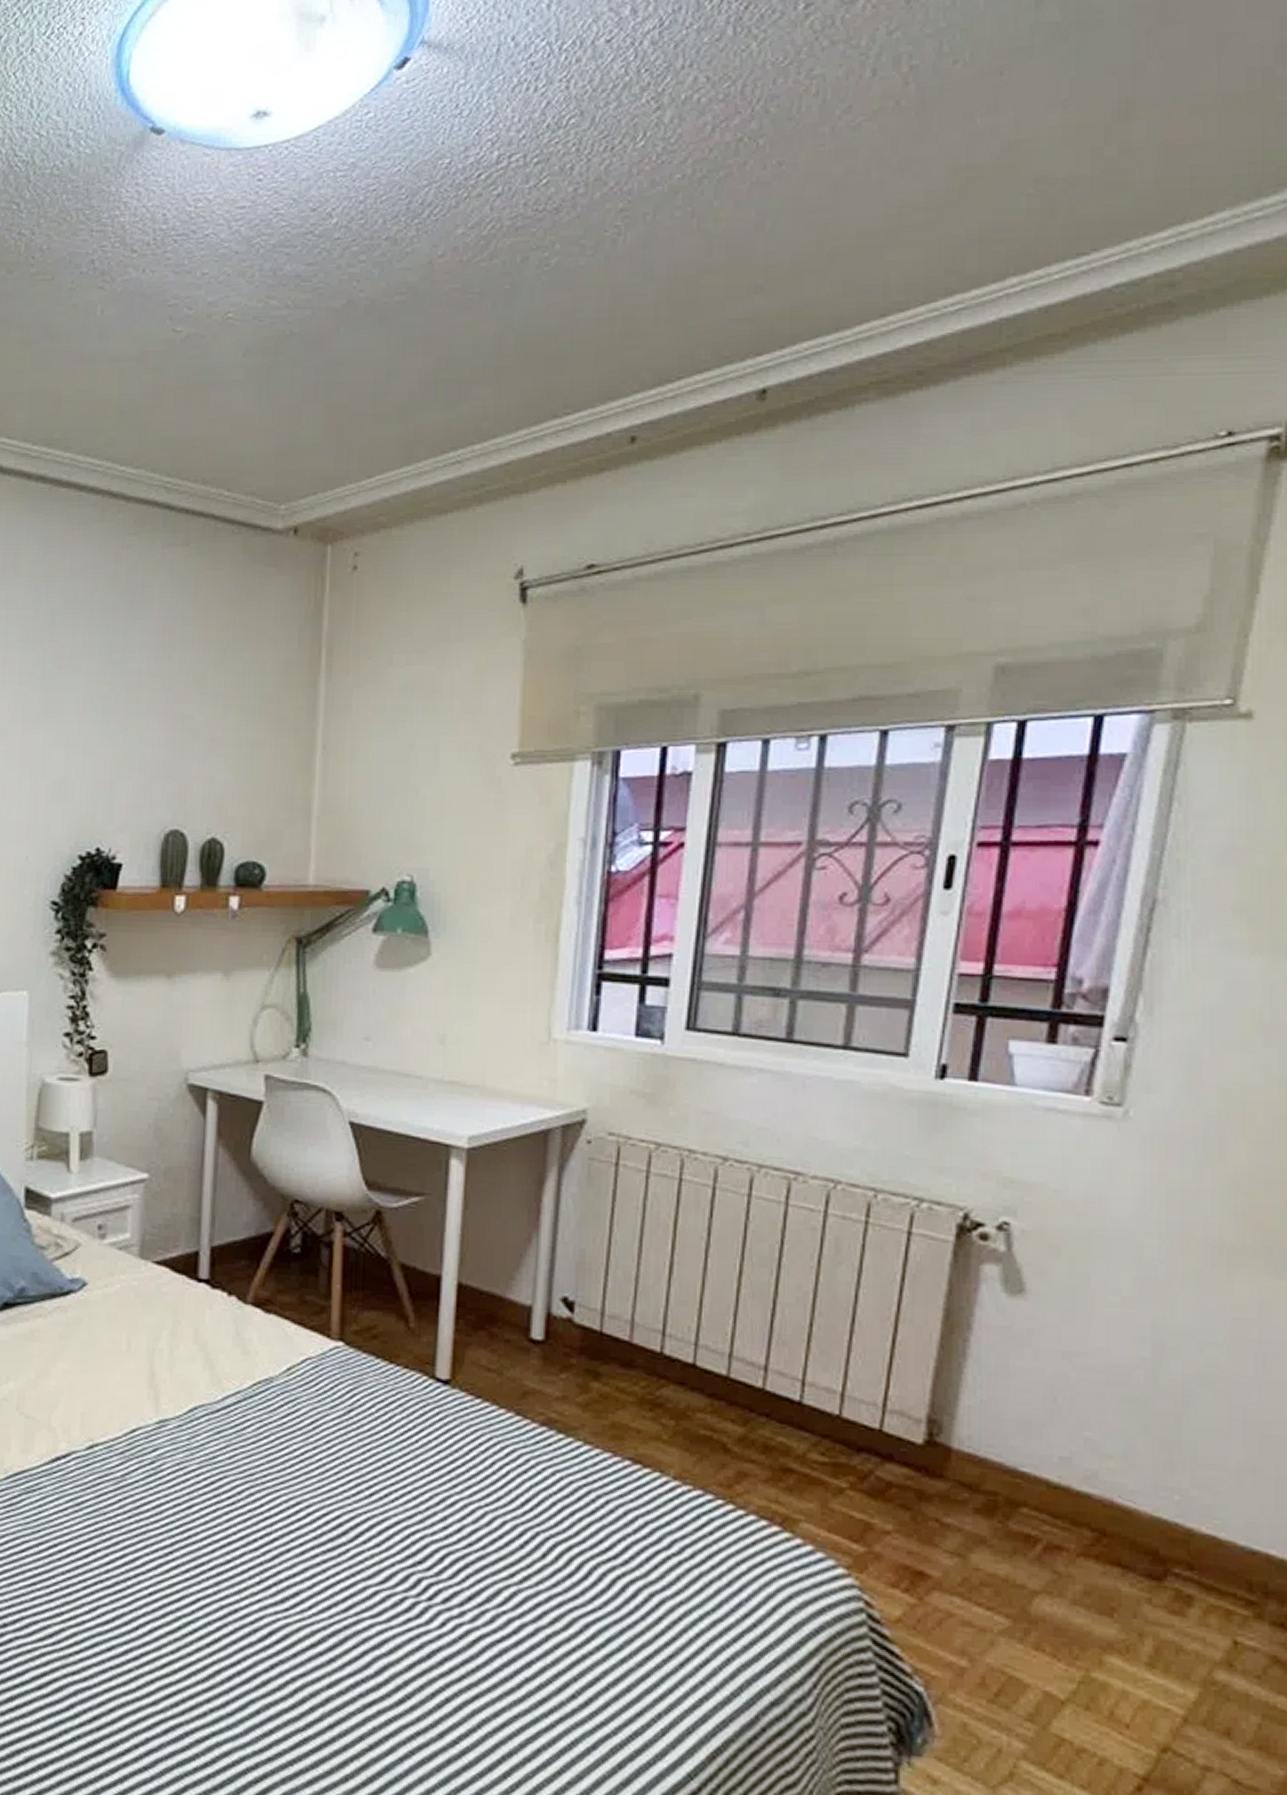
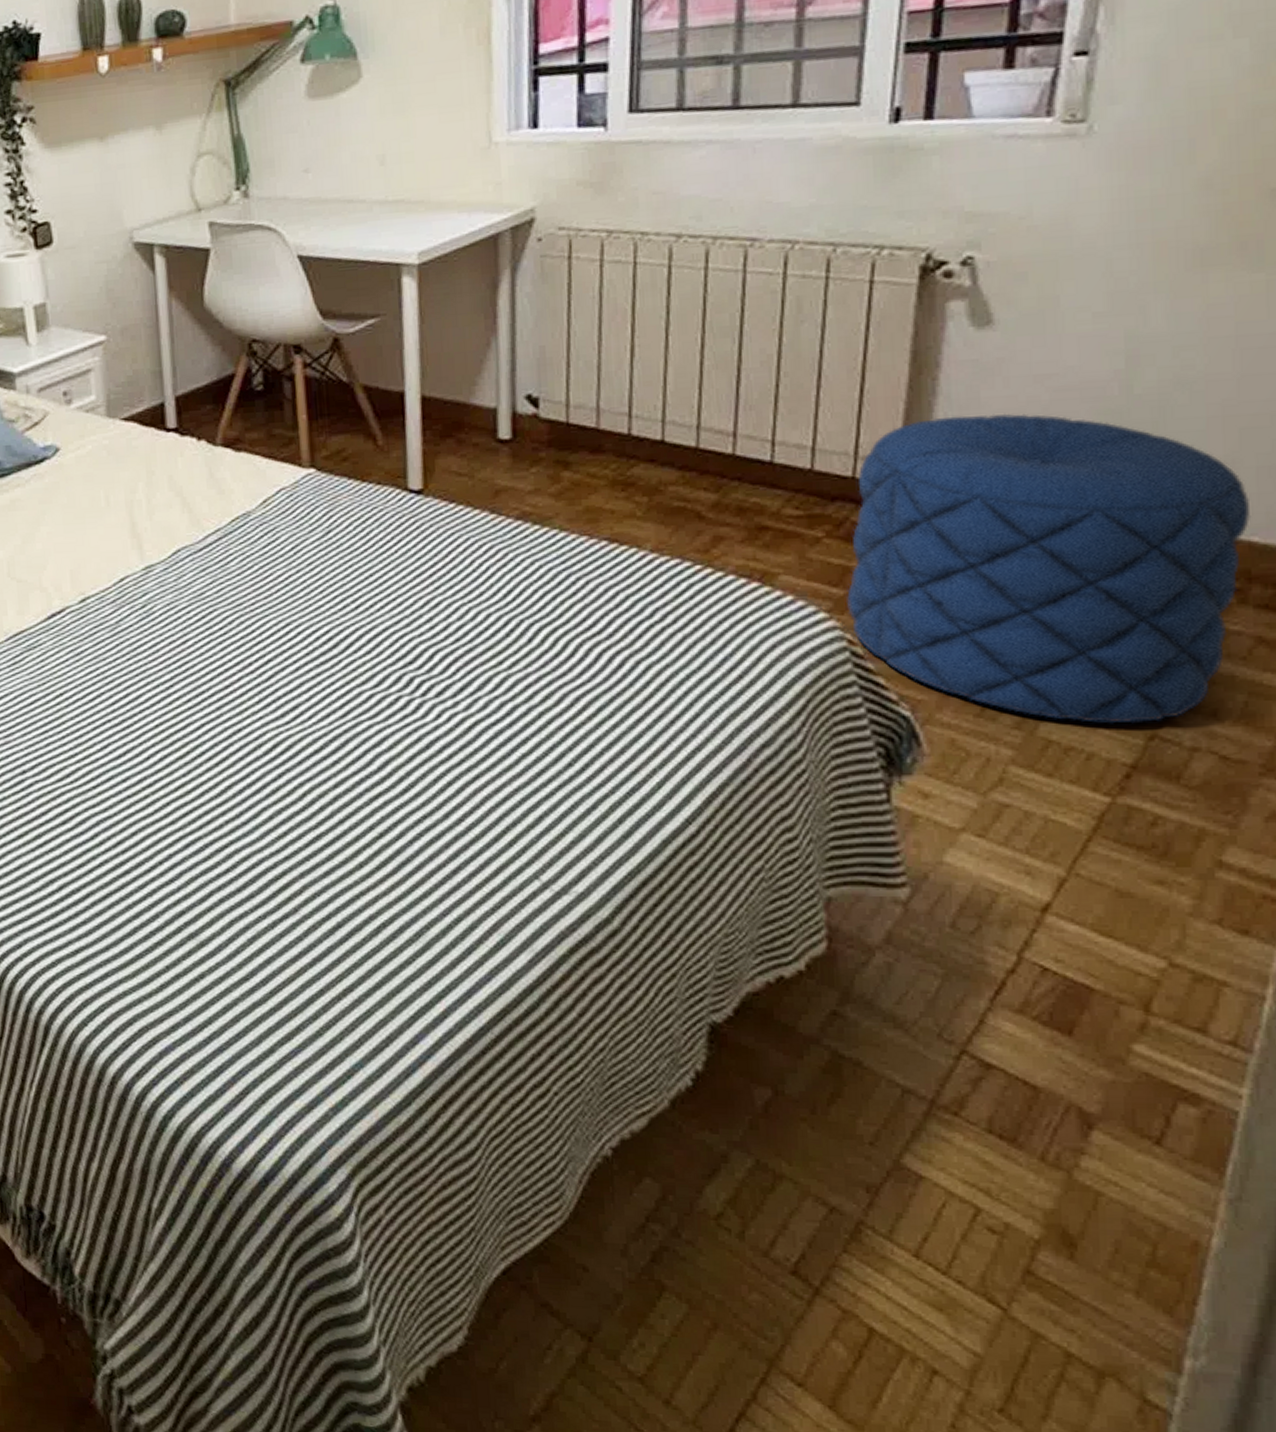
pouf: none [866,1381,1270,1734] -> present [846,413,1252,724]

